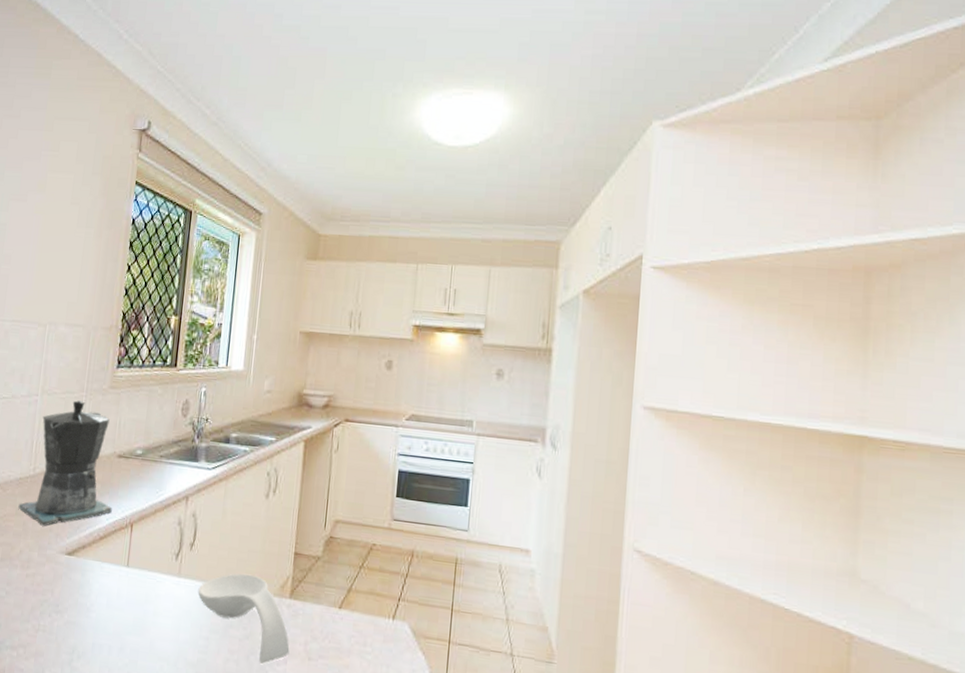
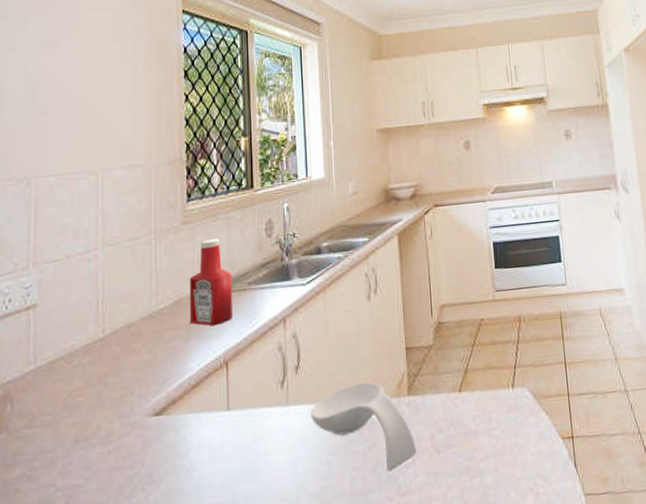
coffee maker: present [18,400,112,526] -> none [89,244,202,391]
ketchup bottle: none [105,407,148,488] -> present [189,239,234,326]

